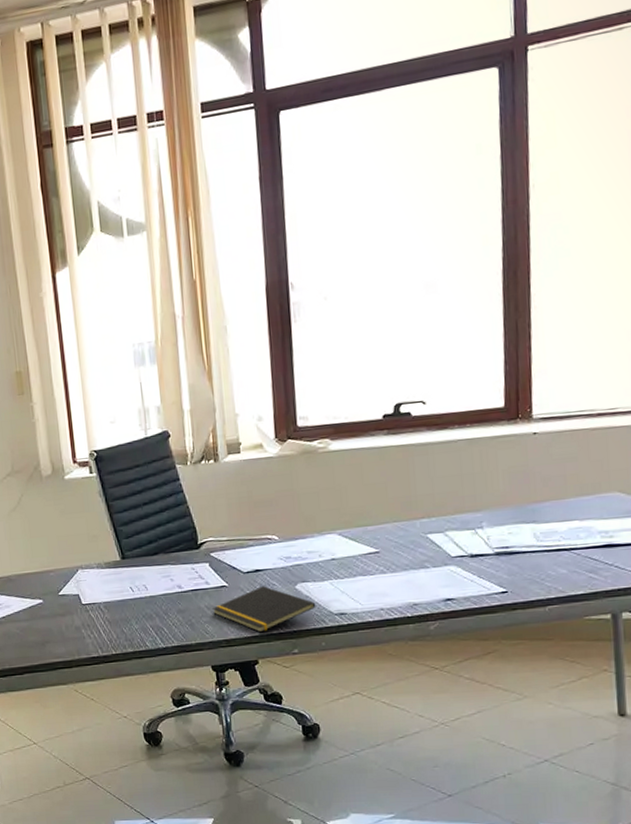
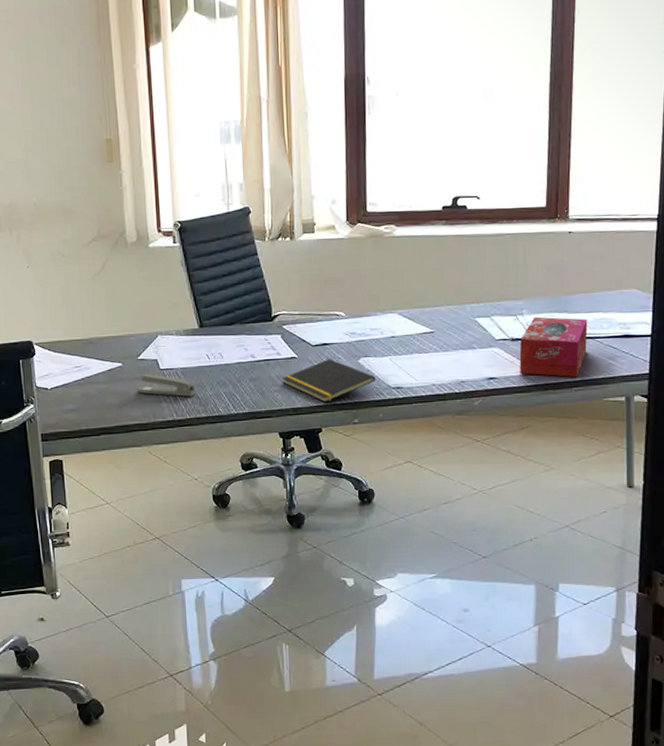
stapler: none [59,609,121,632] -> present [136,373,196,397]
tissue box: none [480,528,562,595] -> present [519,316,588,378]

